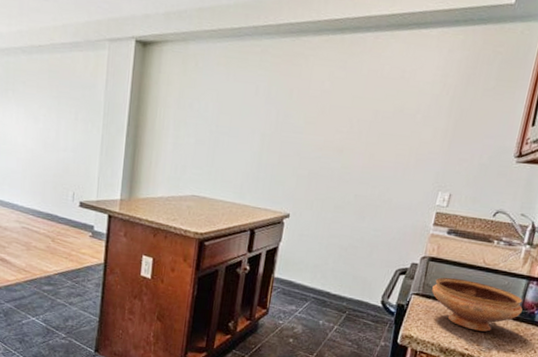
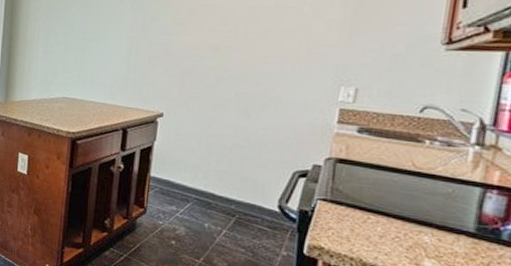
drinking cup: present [431,277,523,332] -> none [343,181,480,249]

